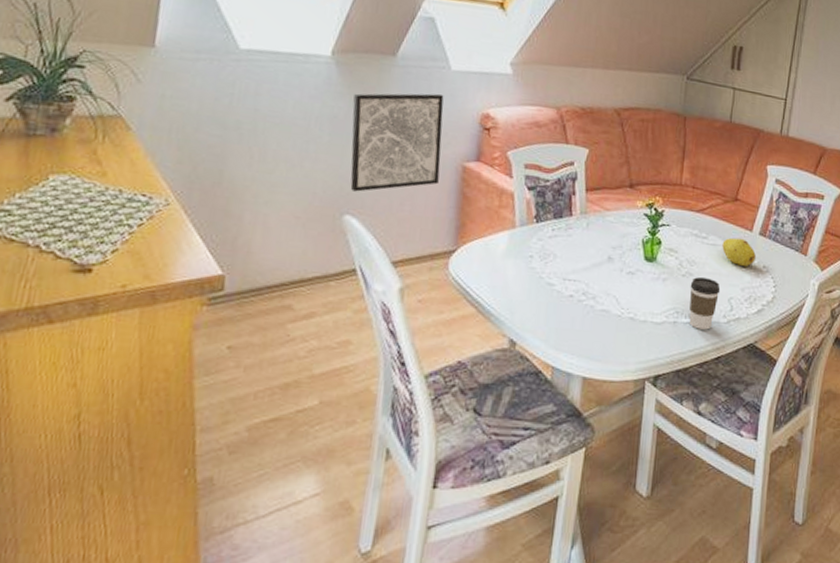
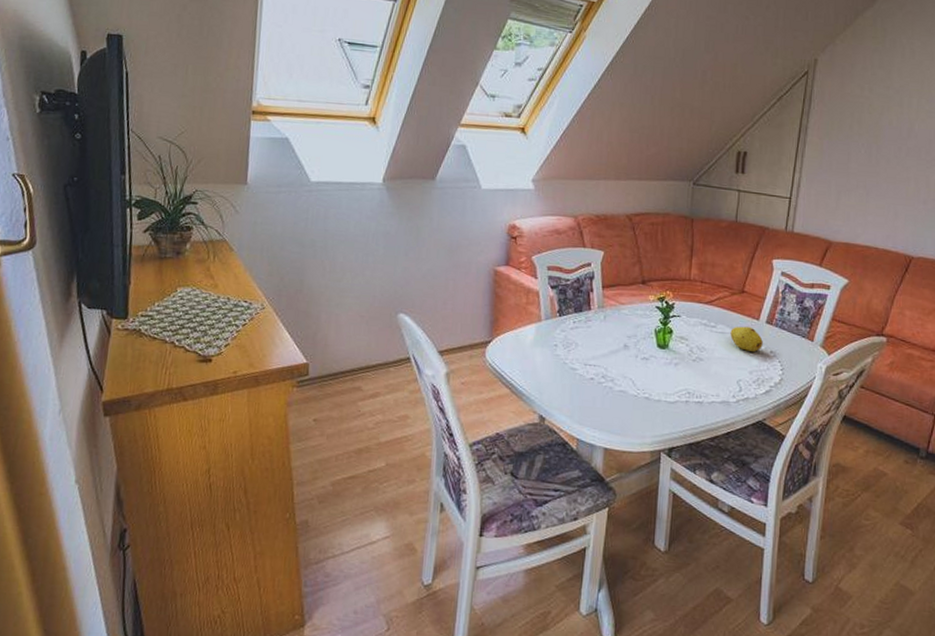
wall art: present [350,93,444,192] -> none [401,210,476,294]
coffee cup: present [688,276,721,330] -> none [700,361,730,409]

